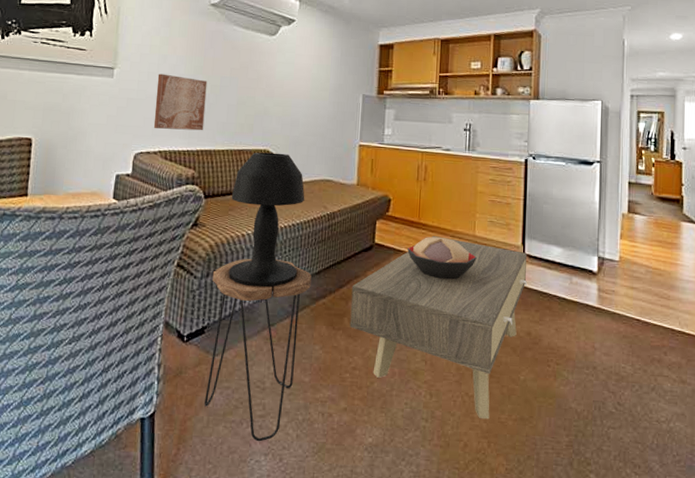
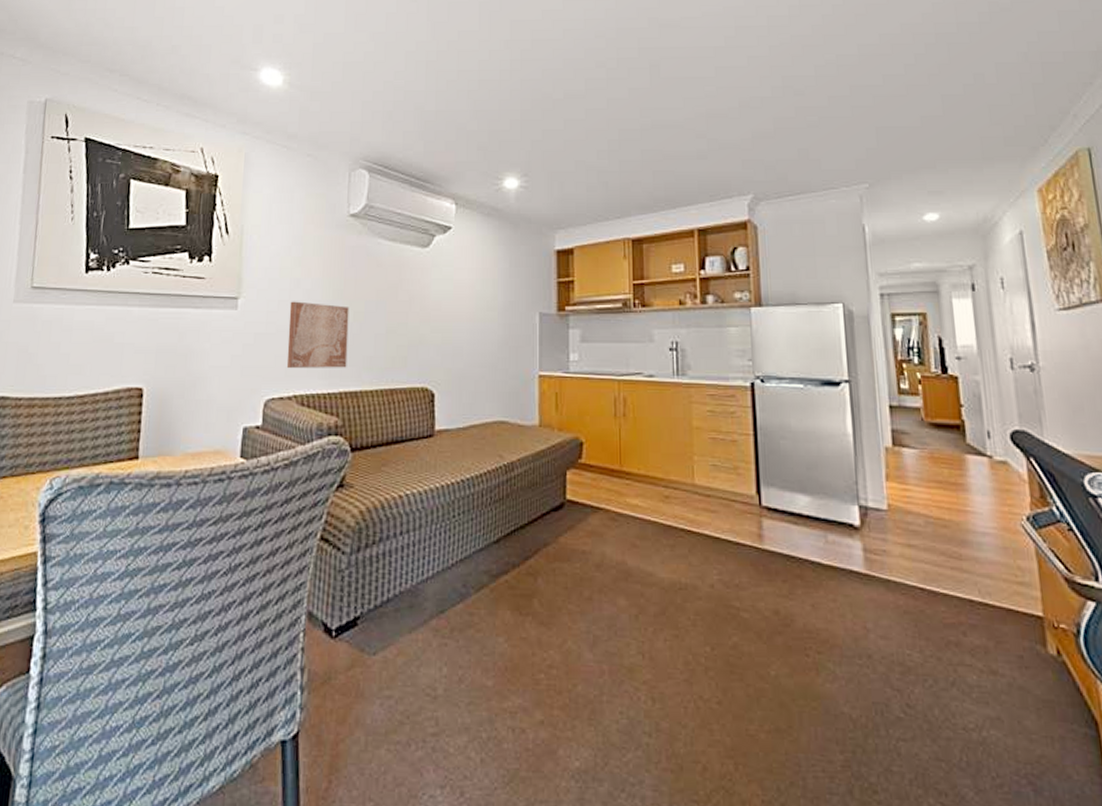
side table: present [204,258,312,442] -> none [361,525,489,770]
table lamp: present [228,152,305,288] -> none [384,390,475,563]
coffee table: present [349,236,527,420] -> none [541,487,768,732]
decorative bowl: present [407,236,477,280] -> none [609,487,699,544]

